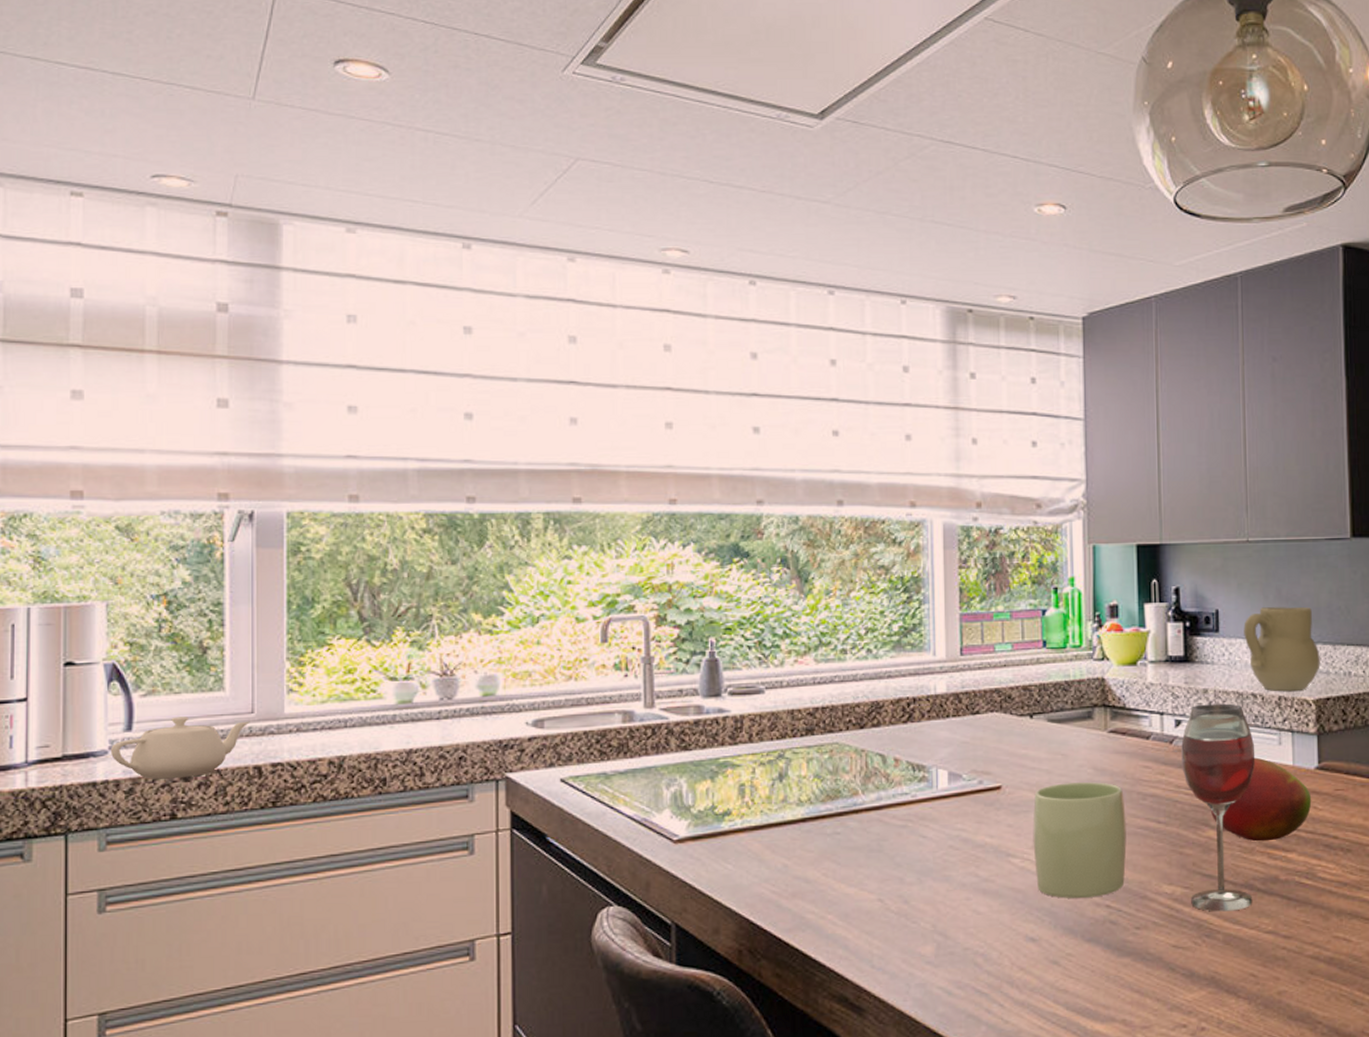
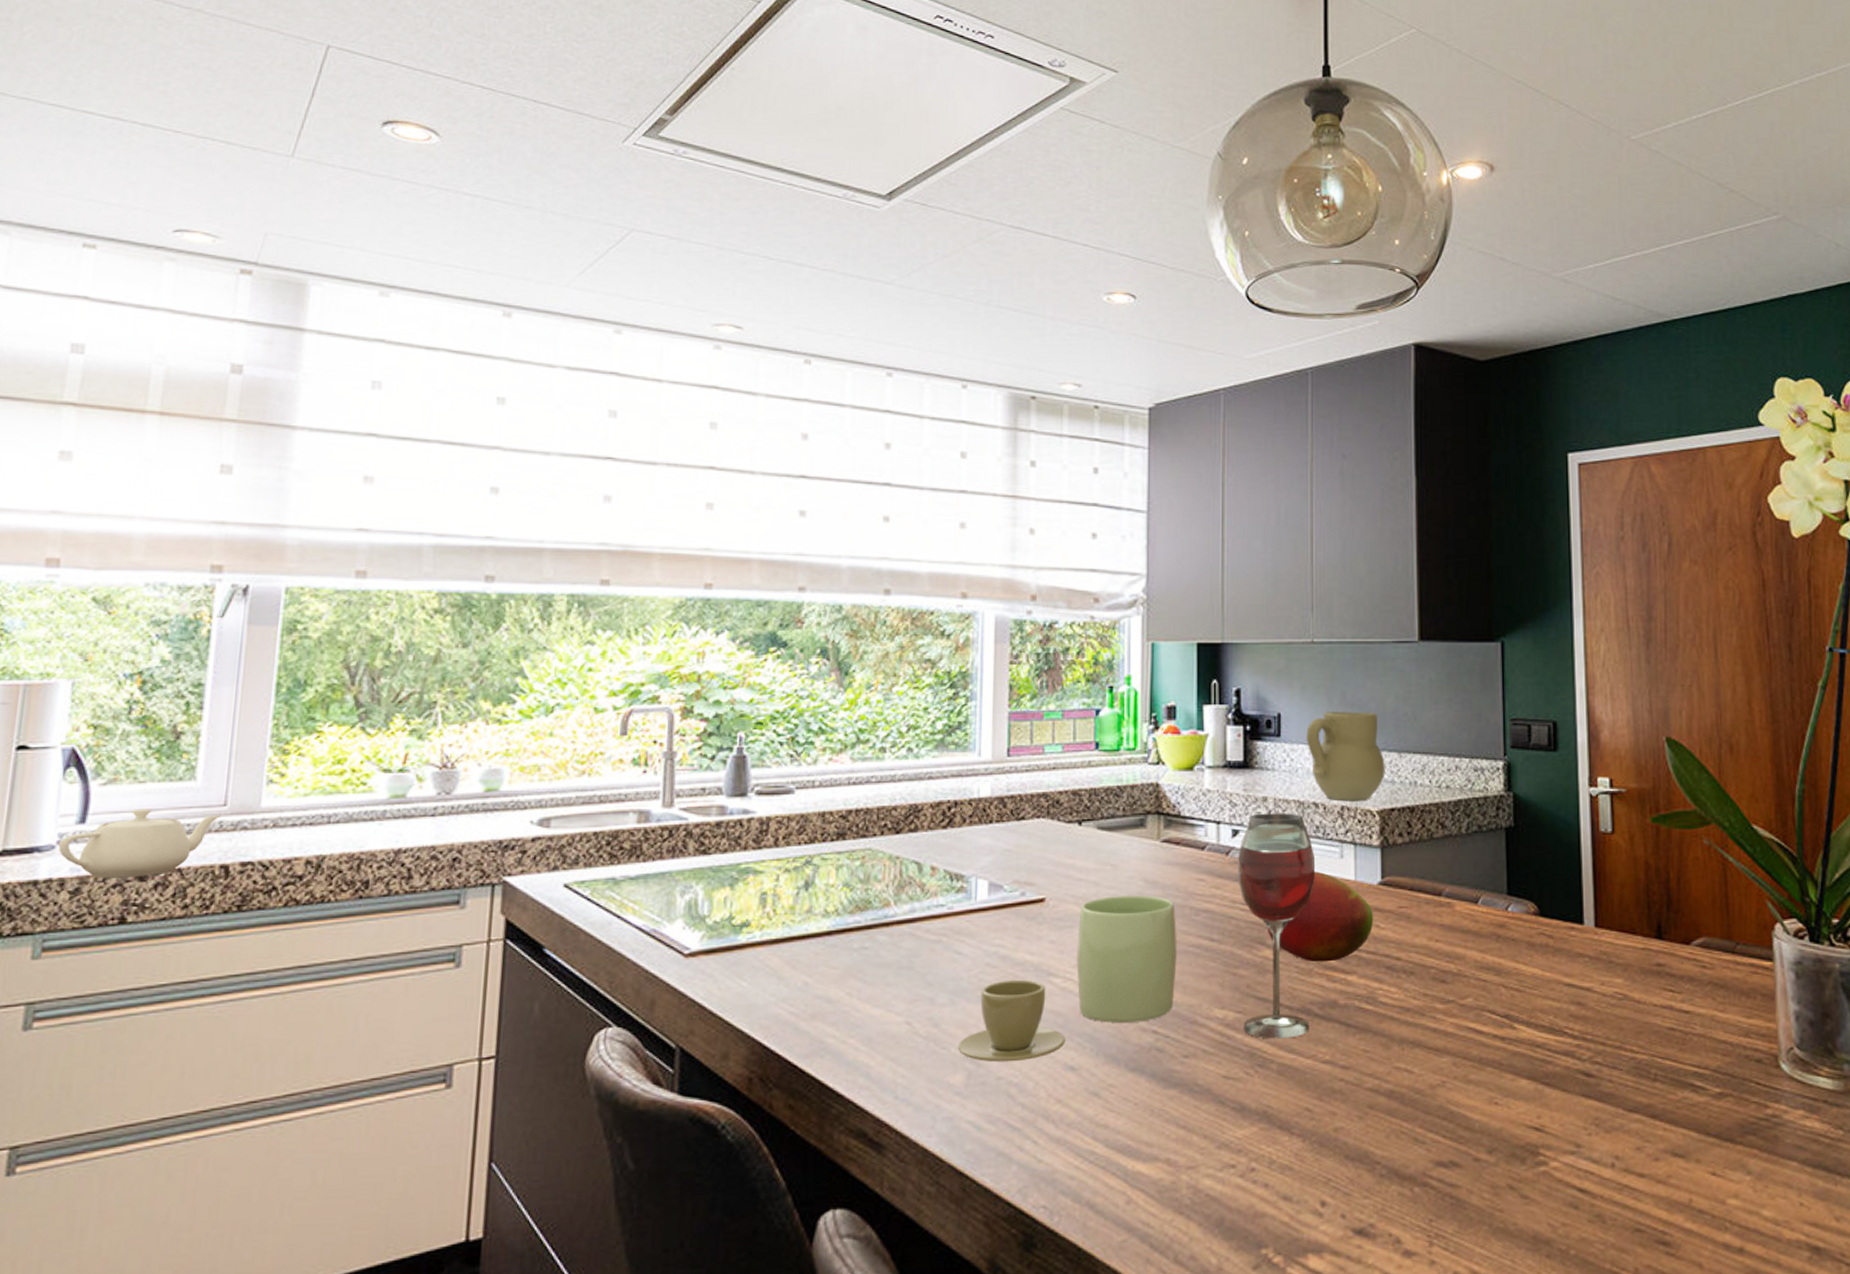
teacup: none [926,860,1026,935] -> present [957,979,1066,1063]

